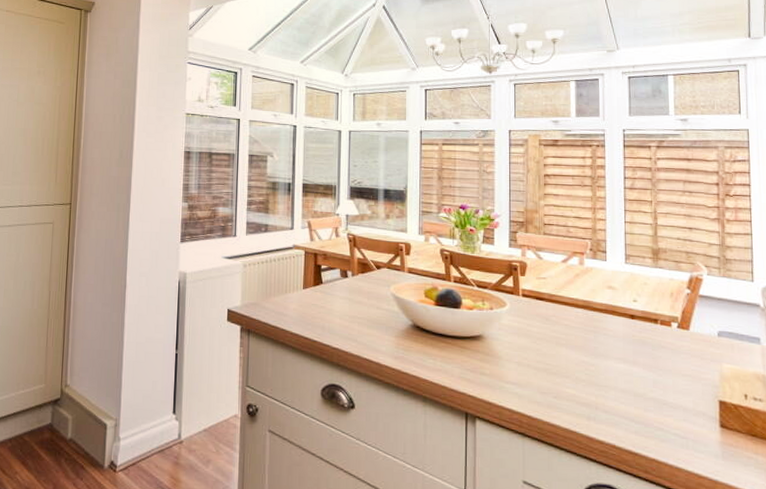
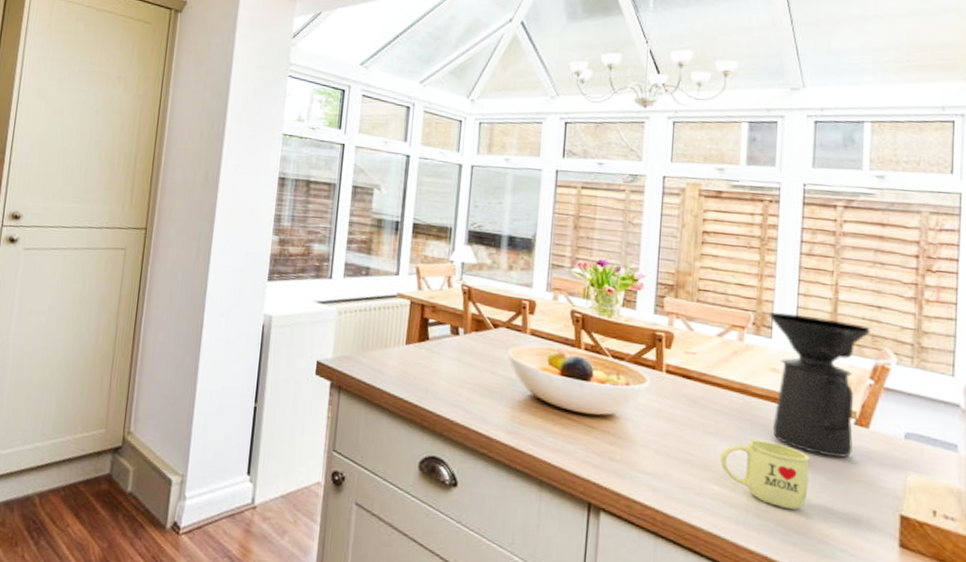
mug: none [571,347,644,404] -> present [720,439,810,510]
coffee maker: none [602,238,685,356] -> present [769,312,870,458]

